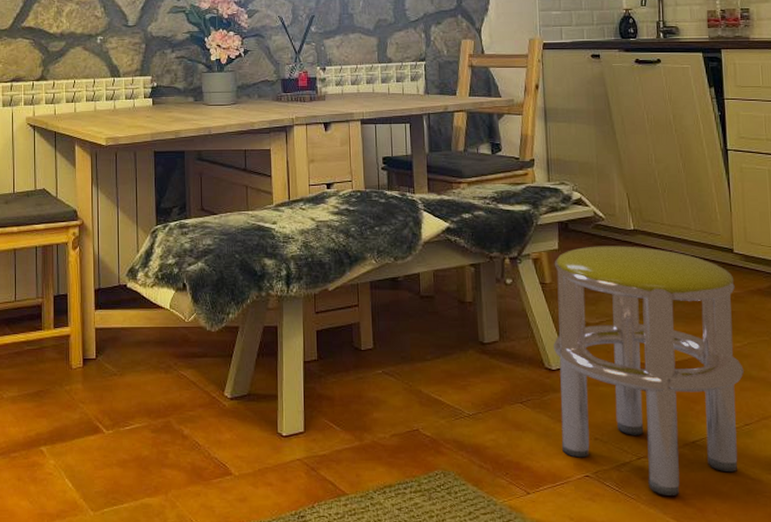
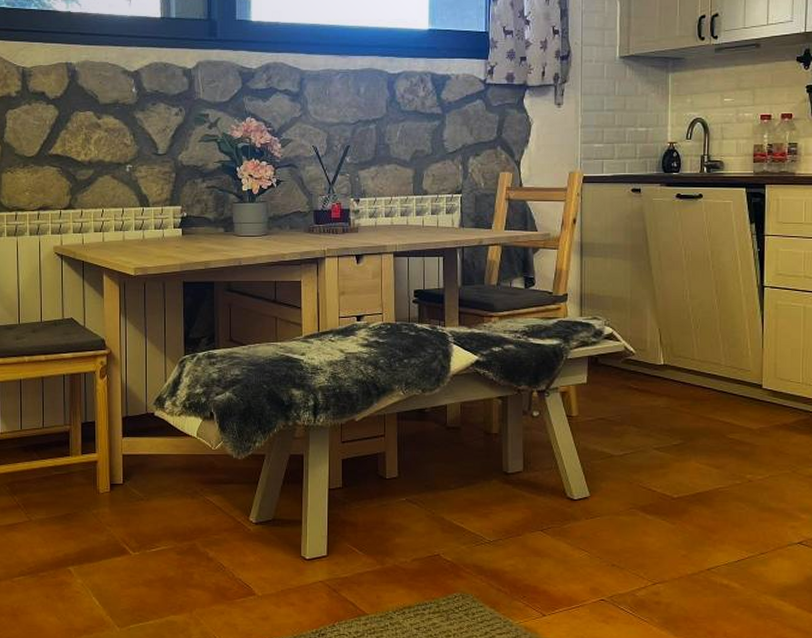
stool: present [553,246,744,495] -> none [576,380,763,619]

